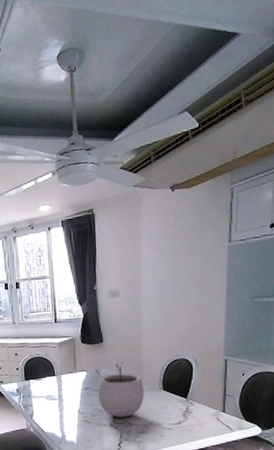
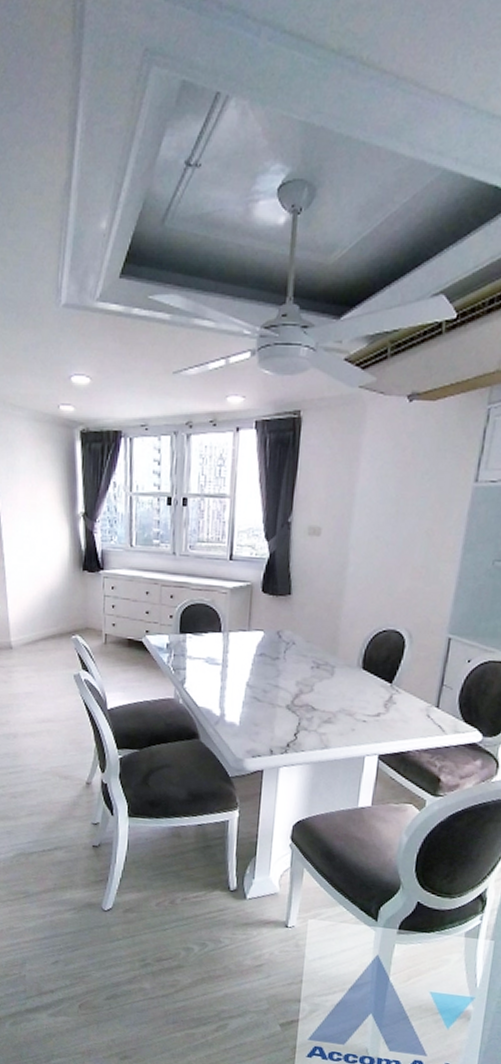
plant pot: present [97,361,144,417] -> none [275,624,338,699]

